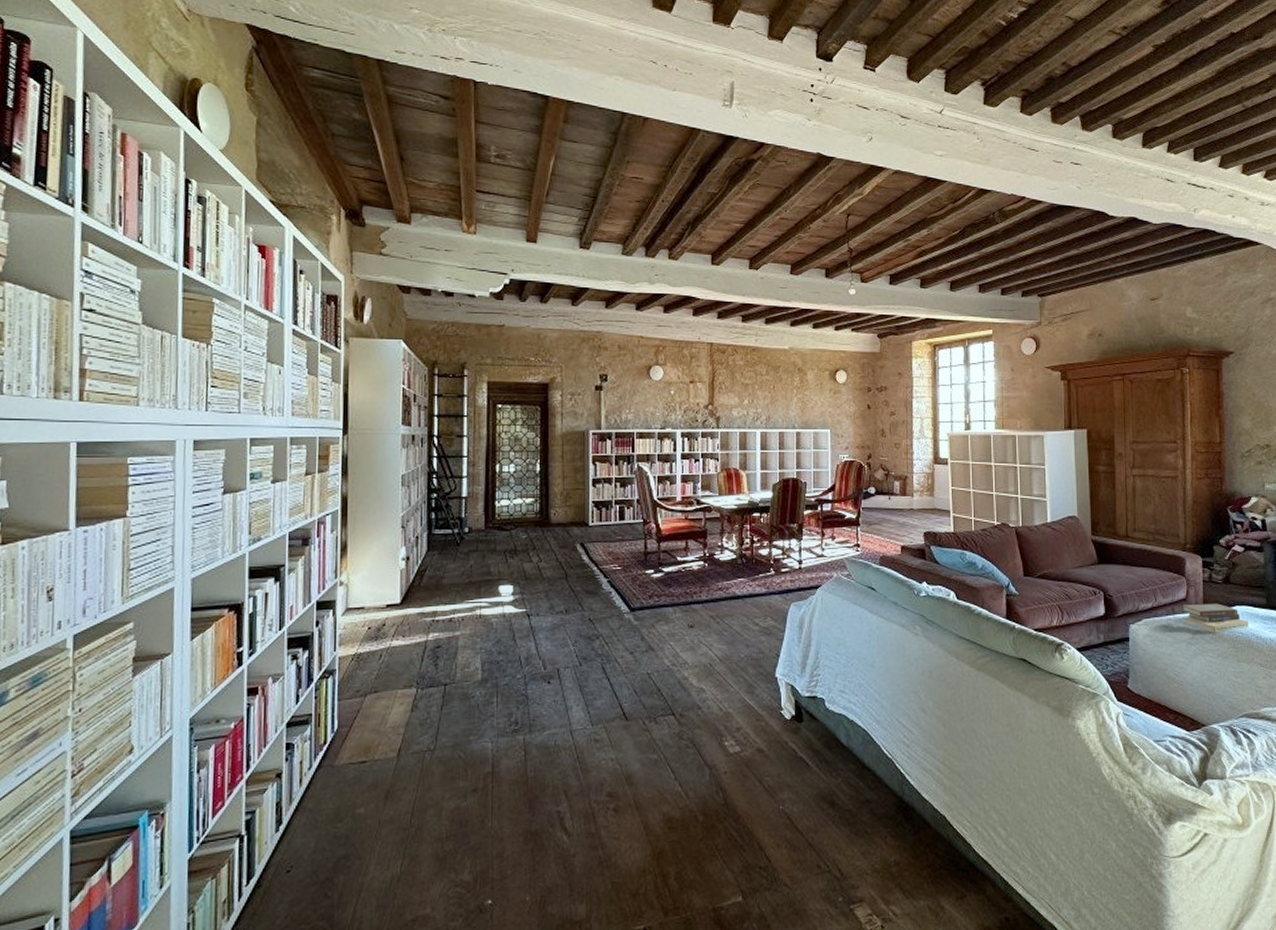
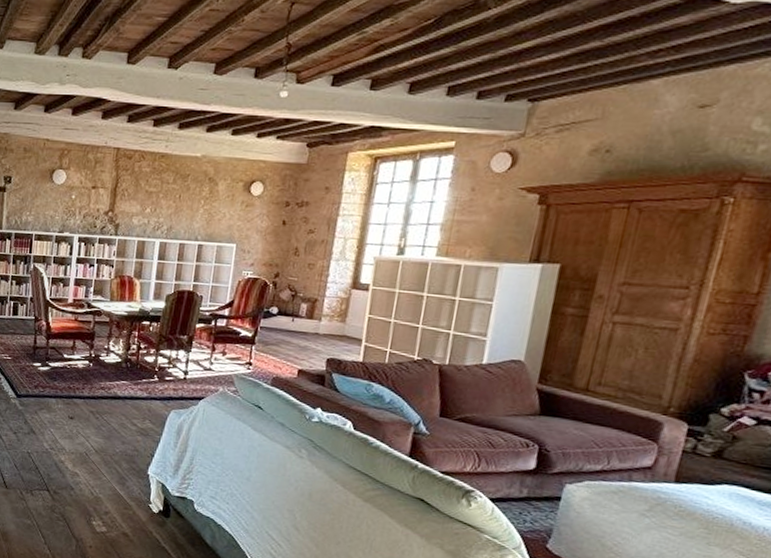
books: present [1181,603,1250,633] -> none [638,473,738,512]

